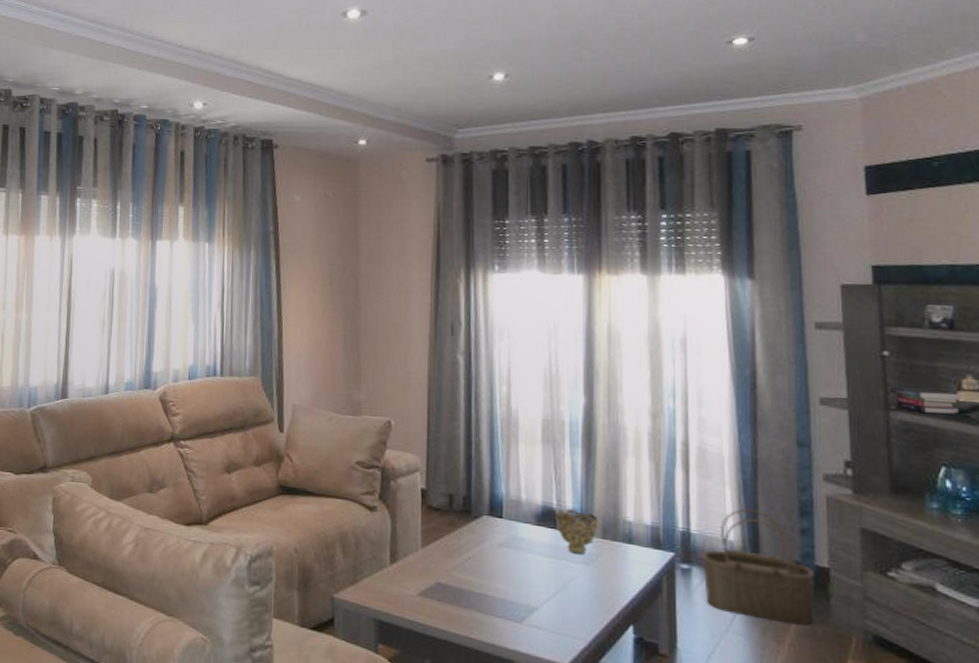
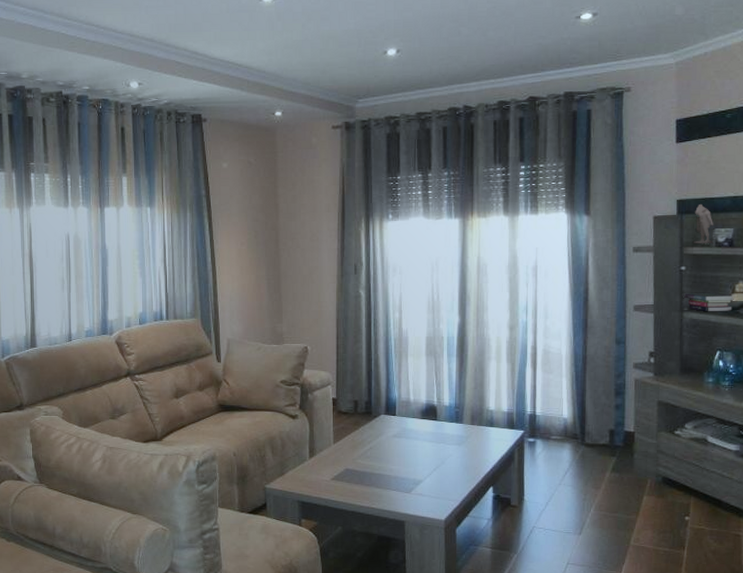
decorative bowl: present [555,509,598,555] -> none [436,404,468,438]
wicker basket: present [702,508,814,626] -> none [544,393,623,475]
figurine: none [897,272,926,324] -> present [692,203,714,244]

